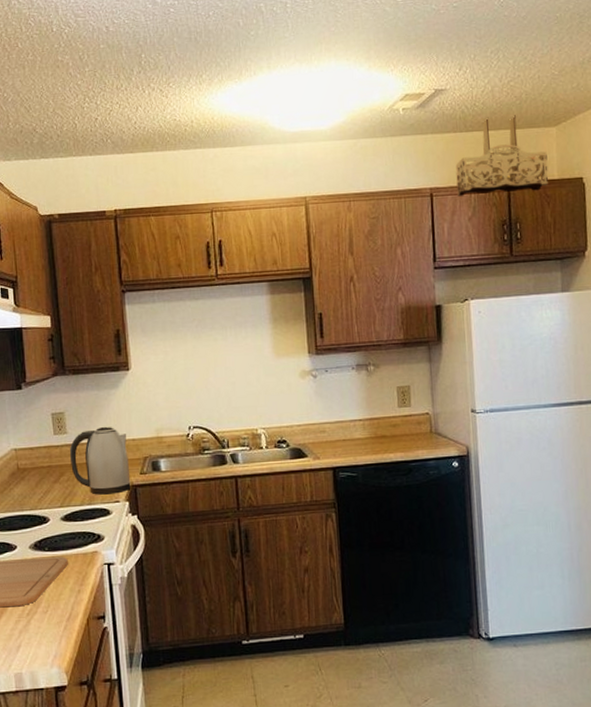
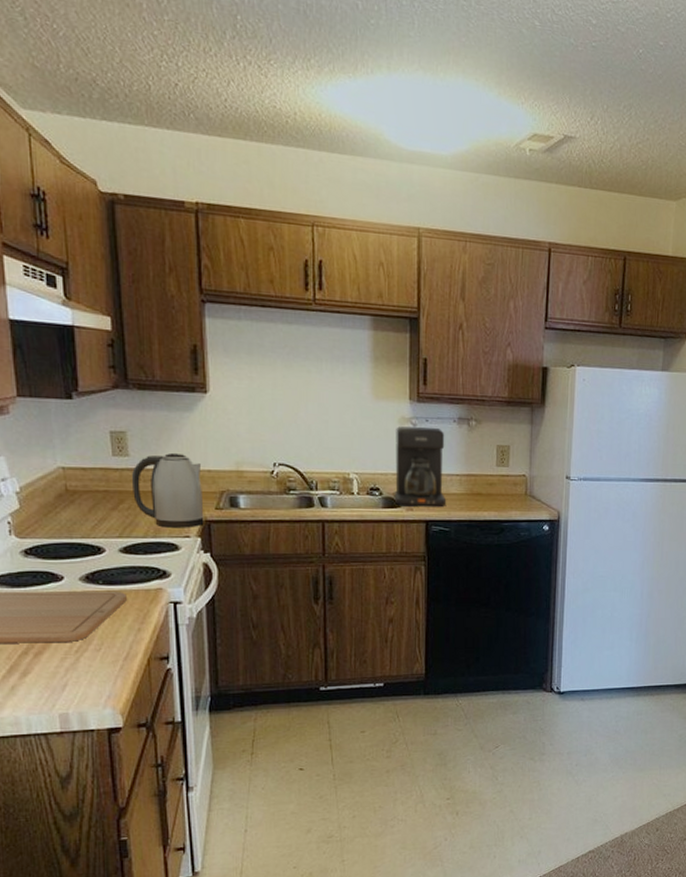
coffee maker: none [298,377,352,455] -> present [394,426,447,506]
decorative basket: present [455,115,549,196] -> none [575,177,665,265]

